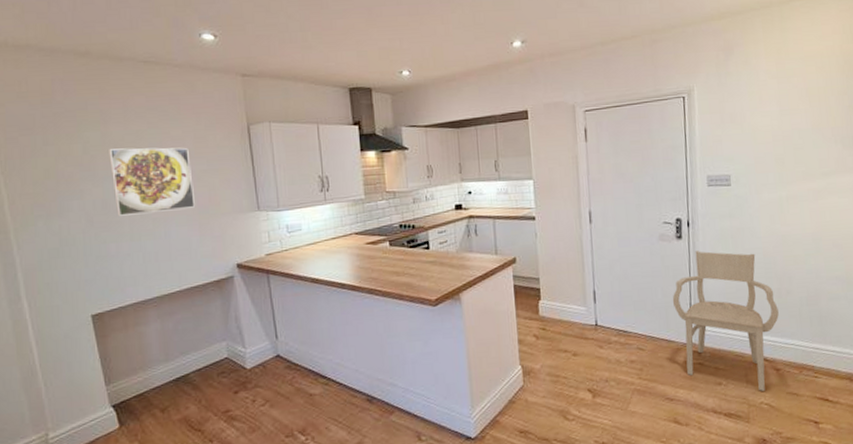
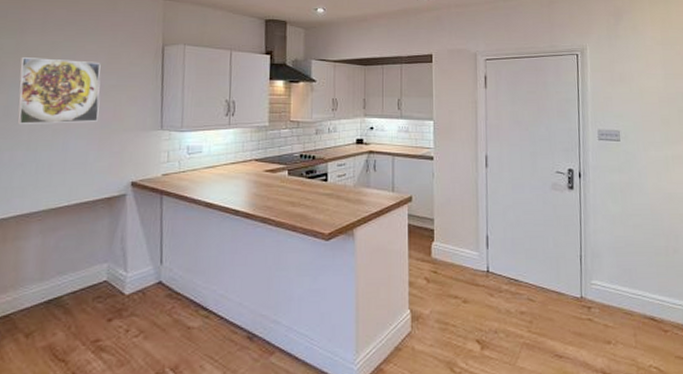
armchair: present [672,251,779,391] -> none [563,202,667,353]

